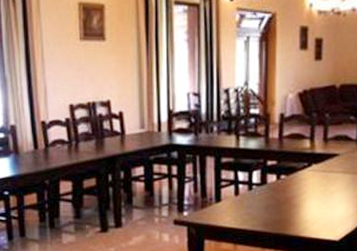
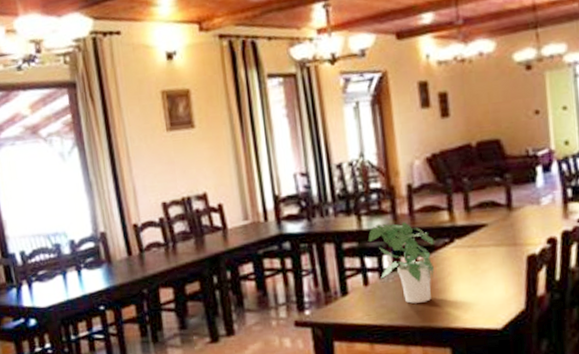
potted plant: none [242,144,296,214] -> present [368,221,434,304]

